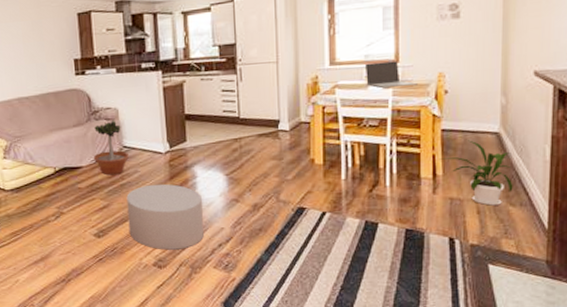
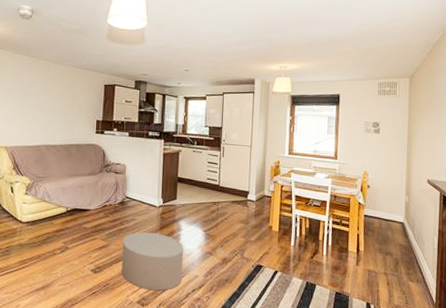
potted tree: present [94,117,129,176] -> none [101,171,129,220]
laptop: present [364,61,418,88] -> none [313,157,349,178]
house plant: present [439,140,513,206] -> none [361,226,412,280]

